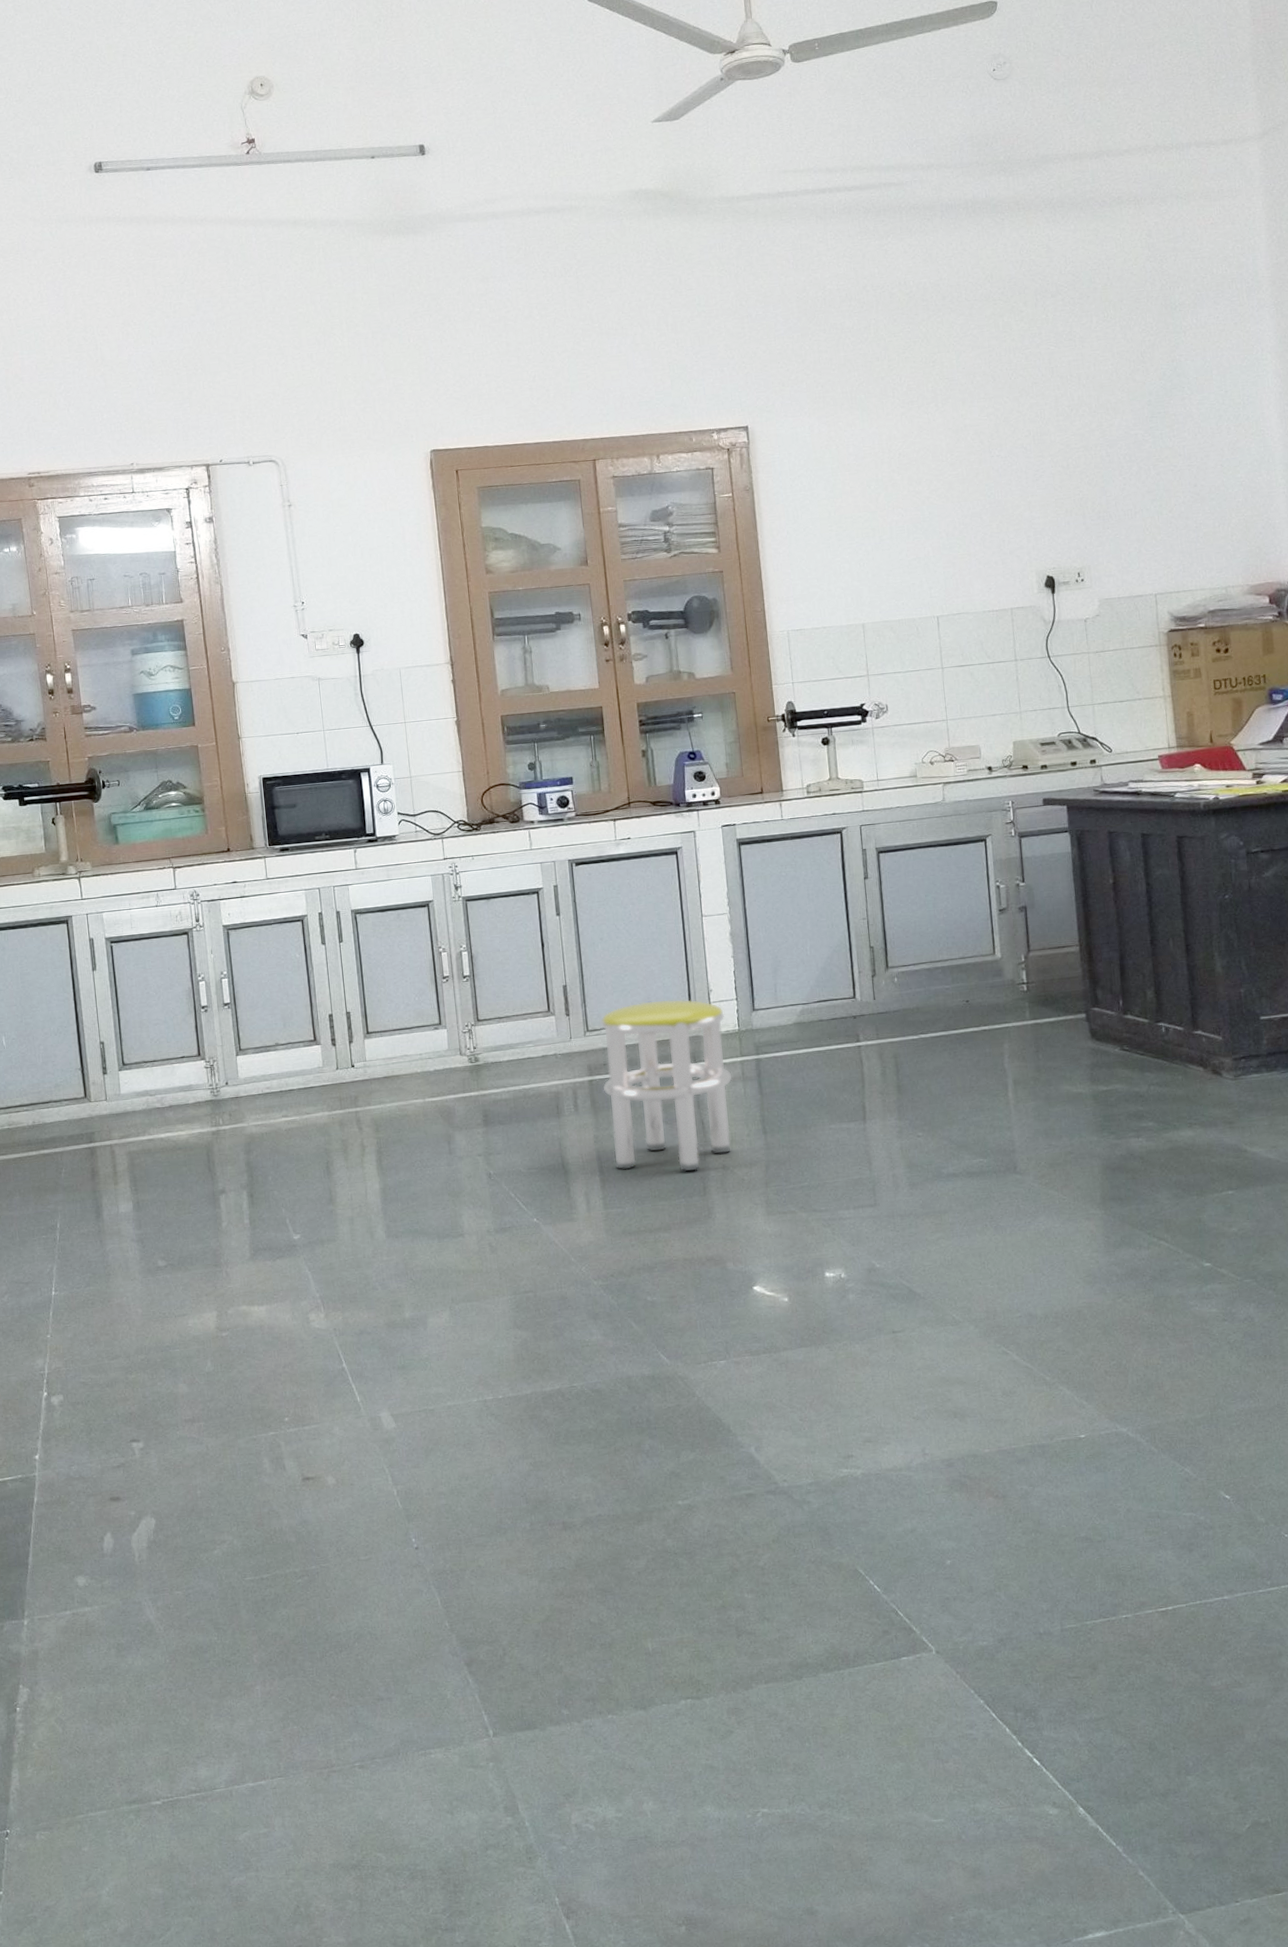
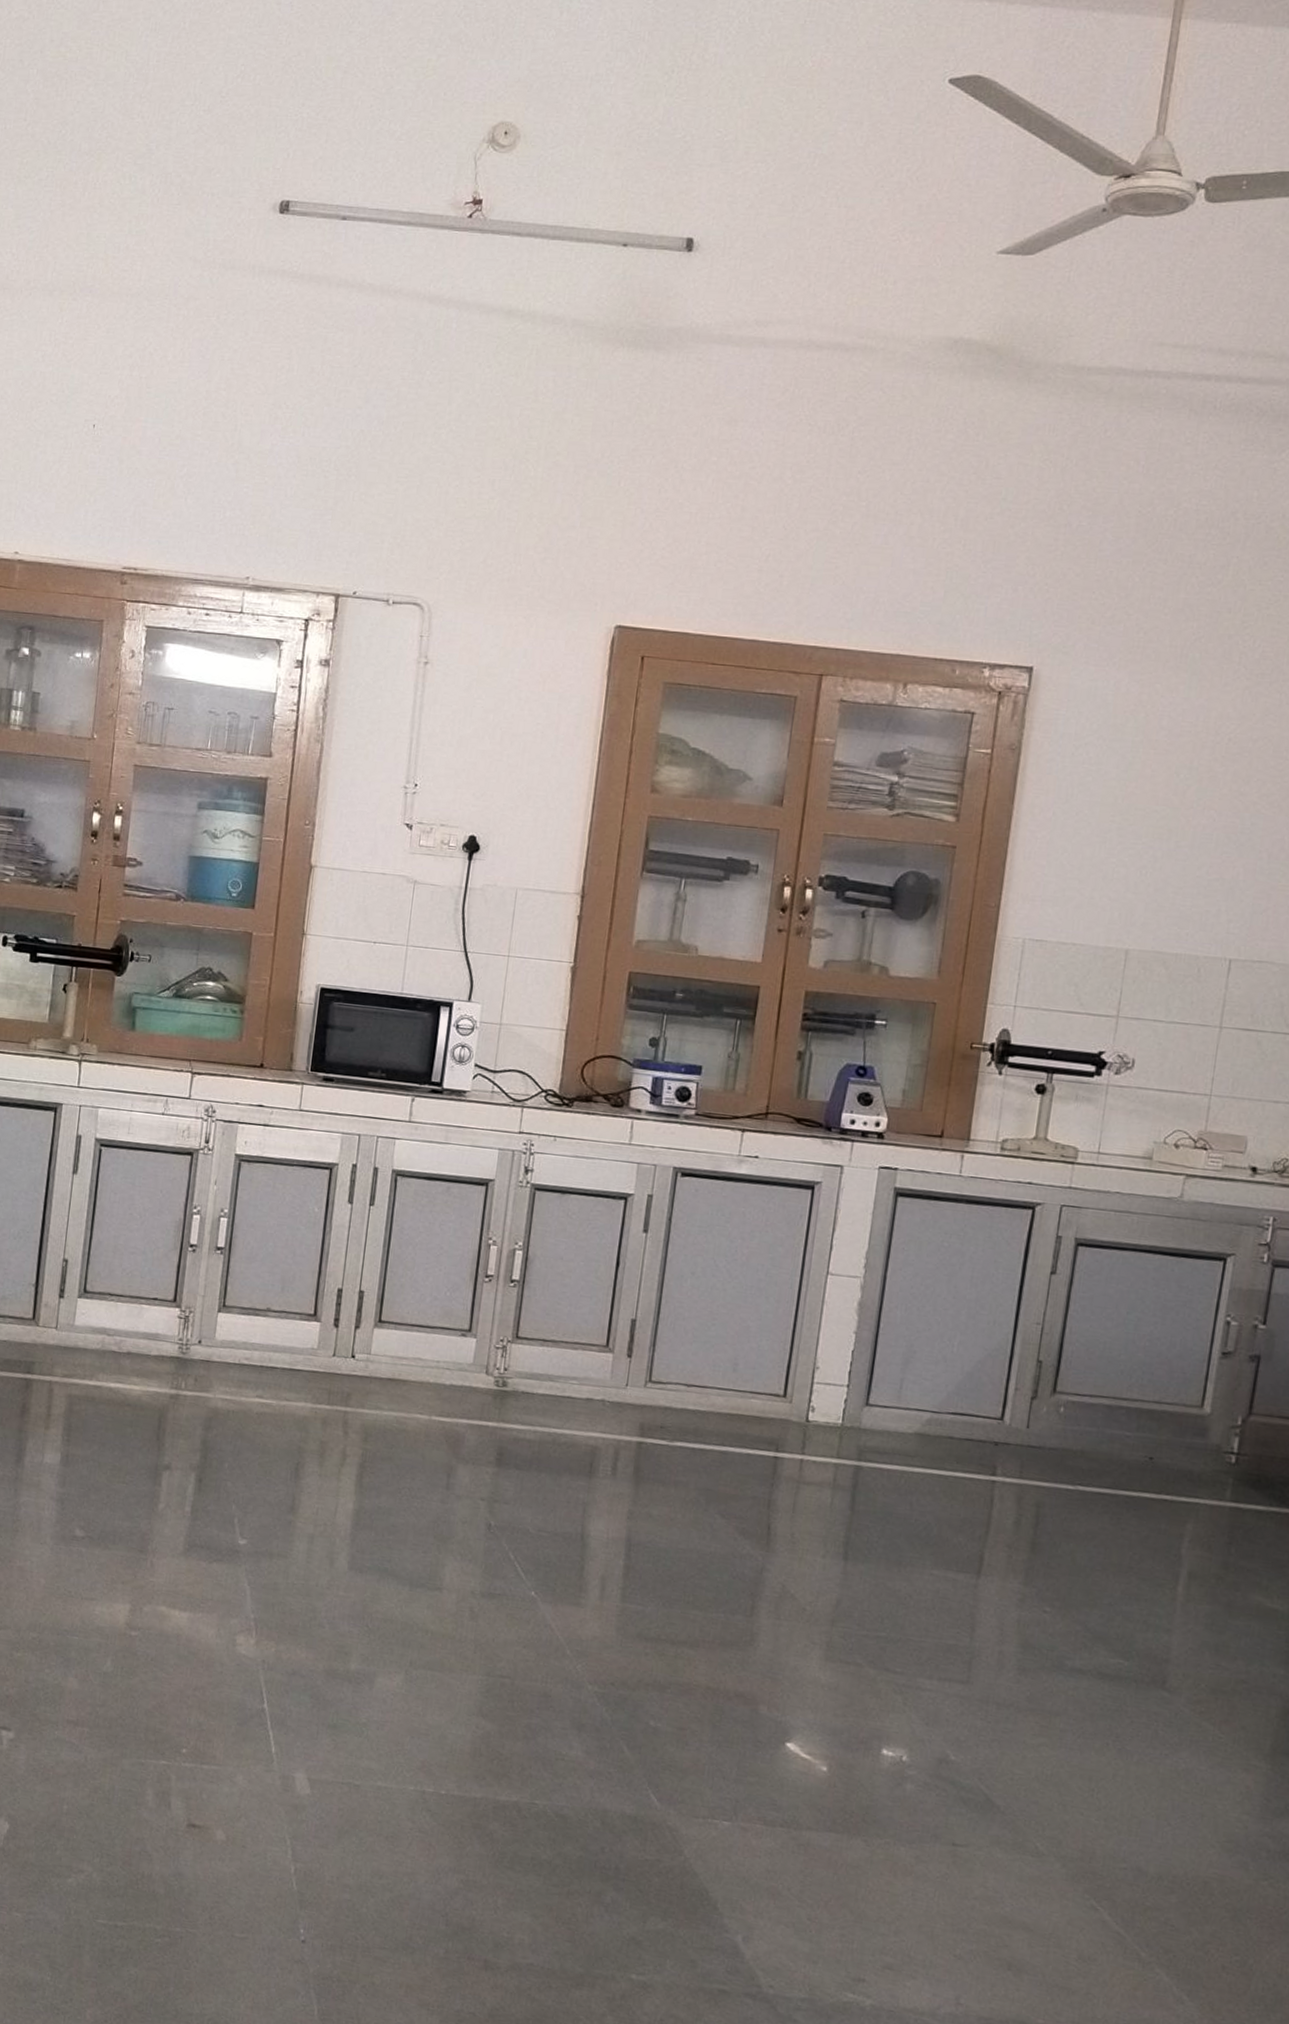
stool: present [599,999,733,1172] -> none [647,1361,828,1584]

